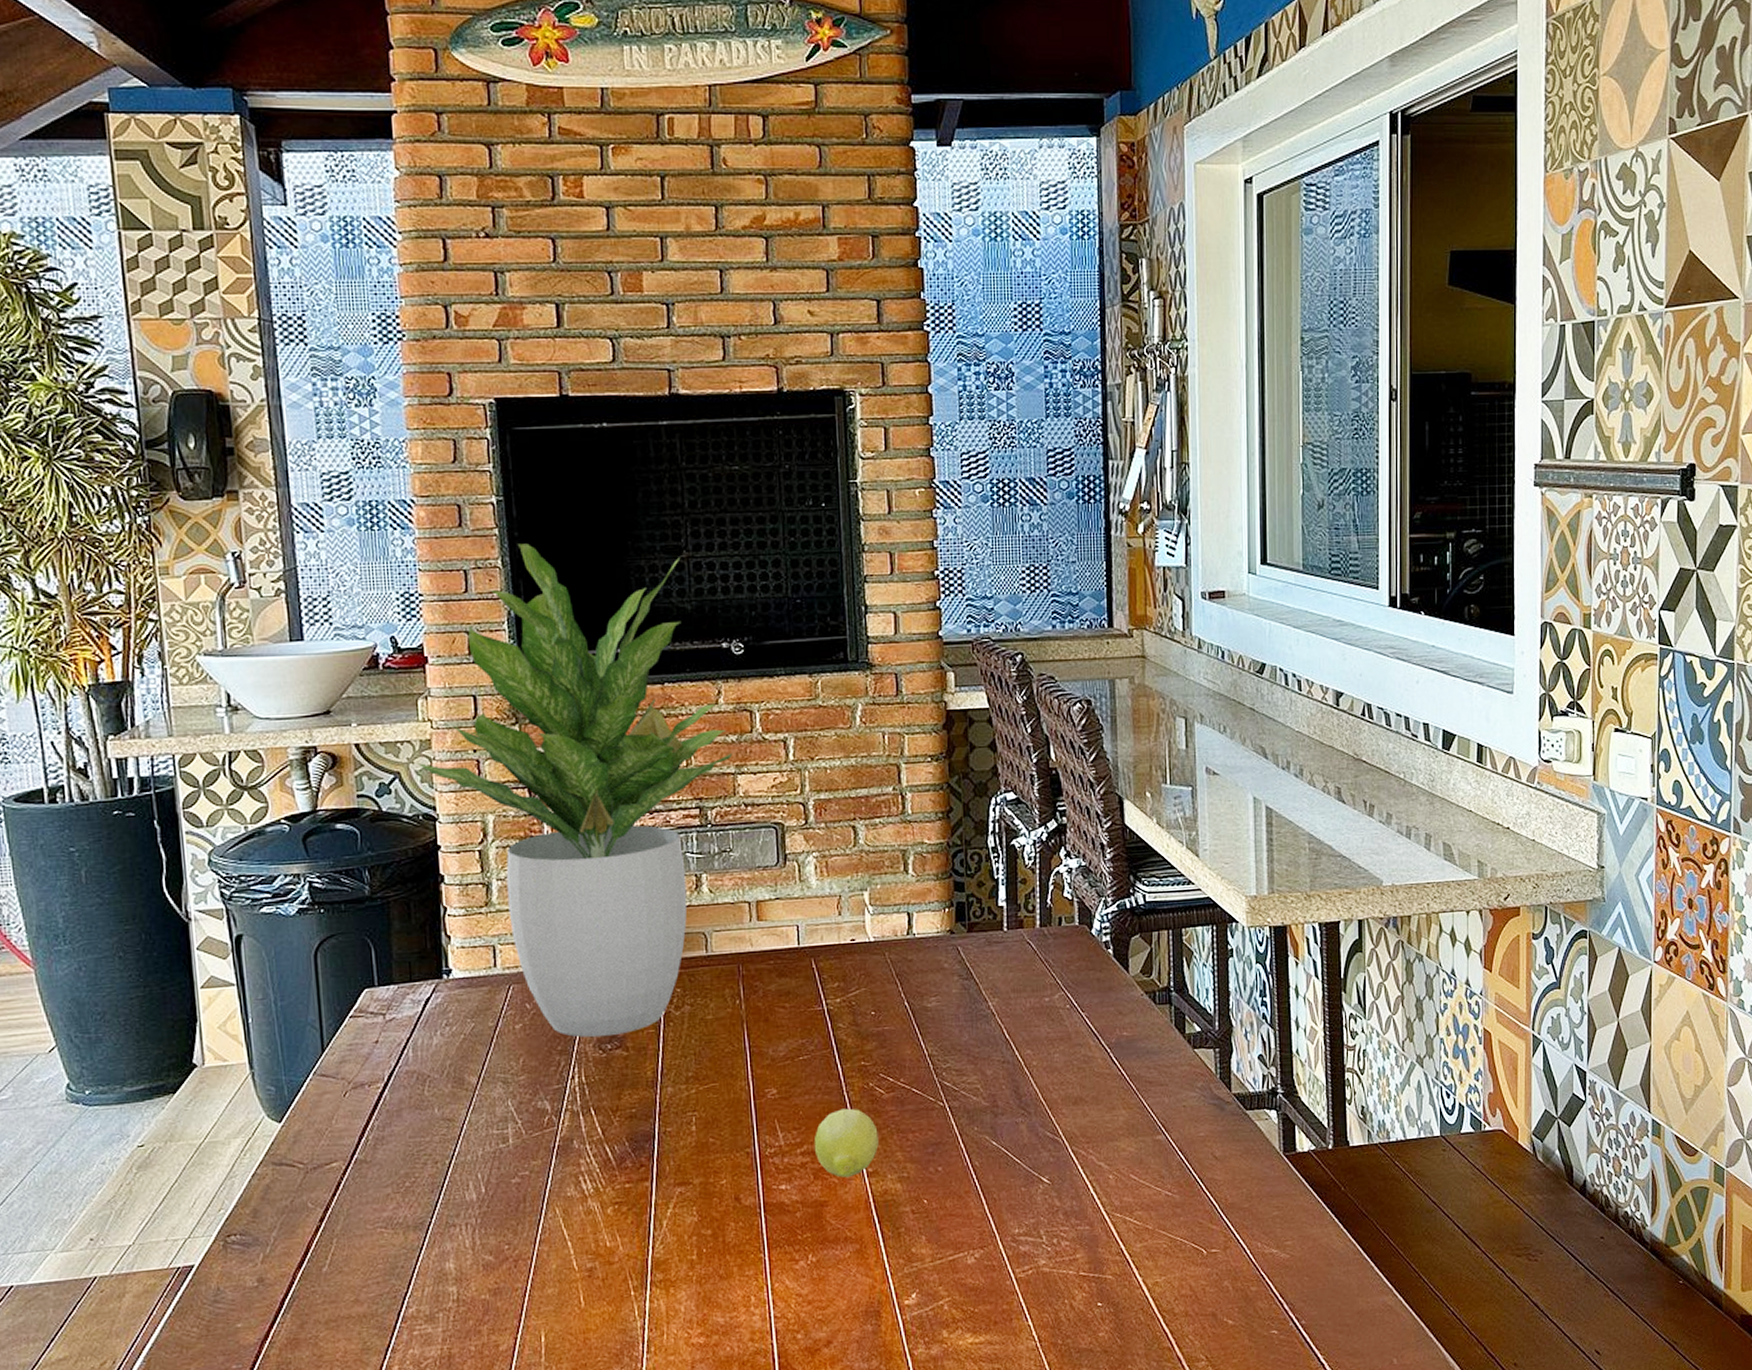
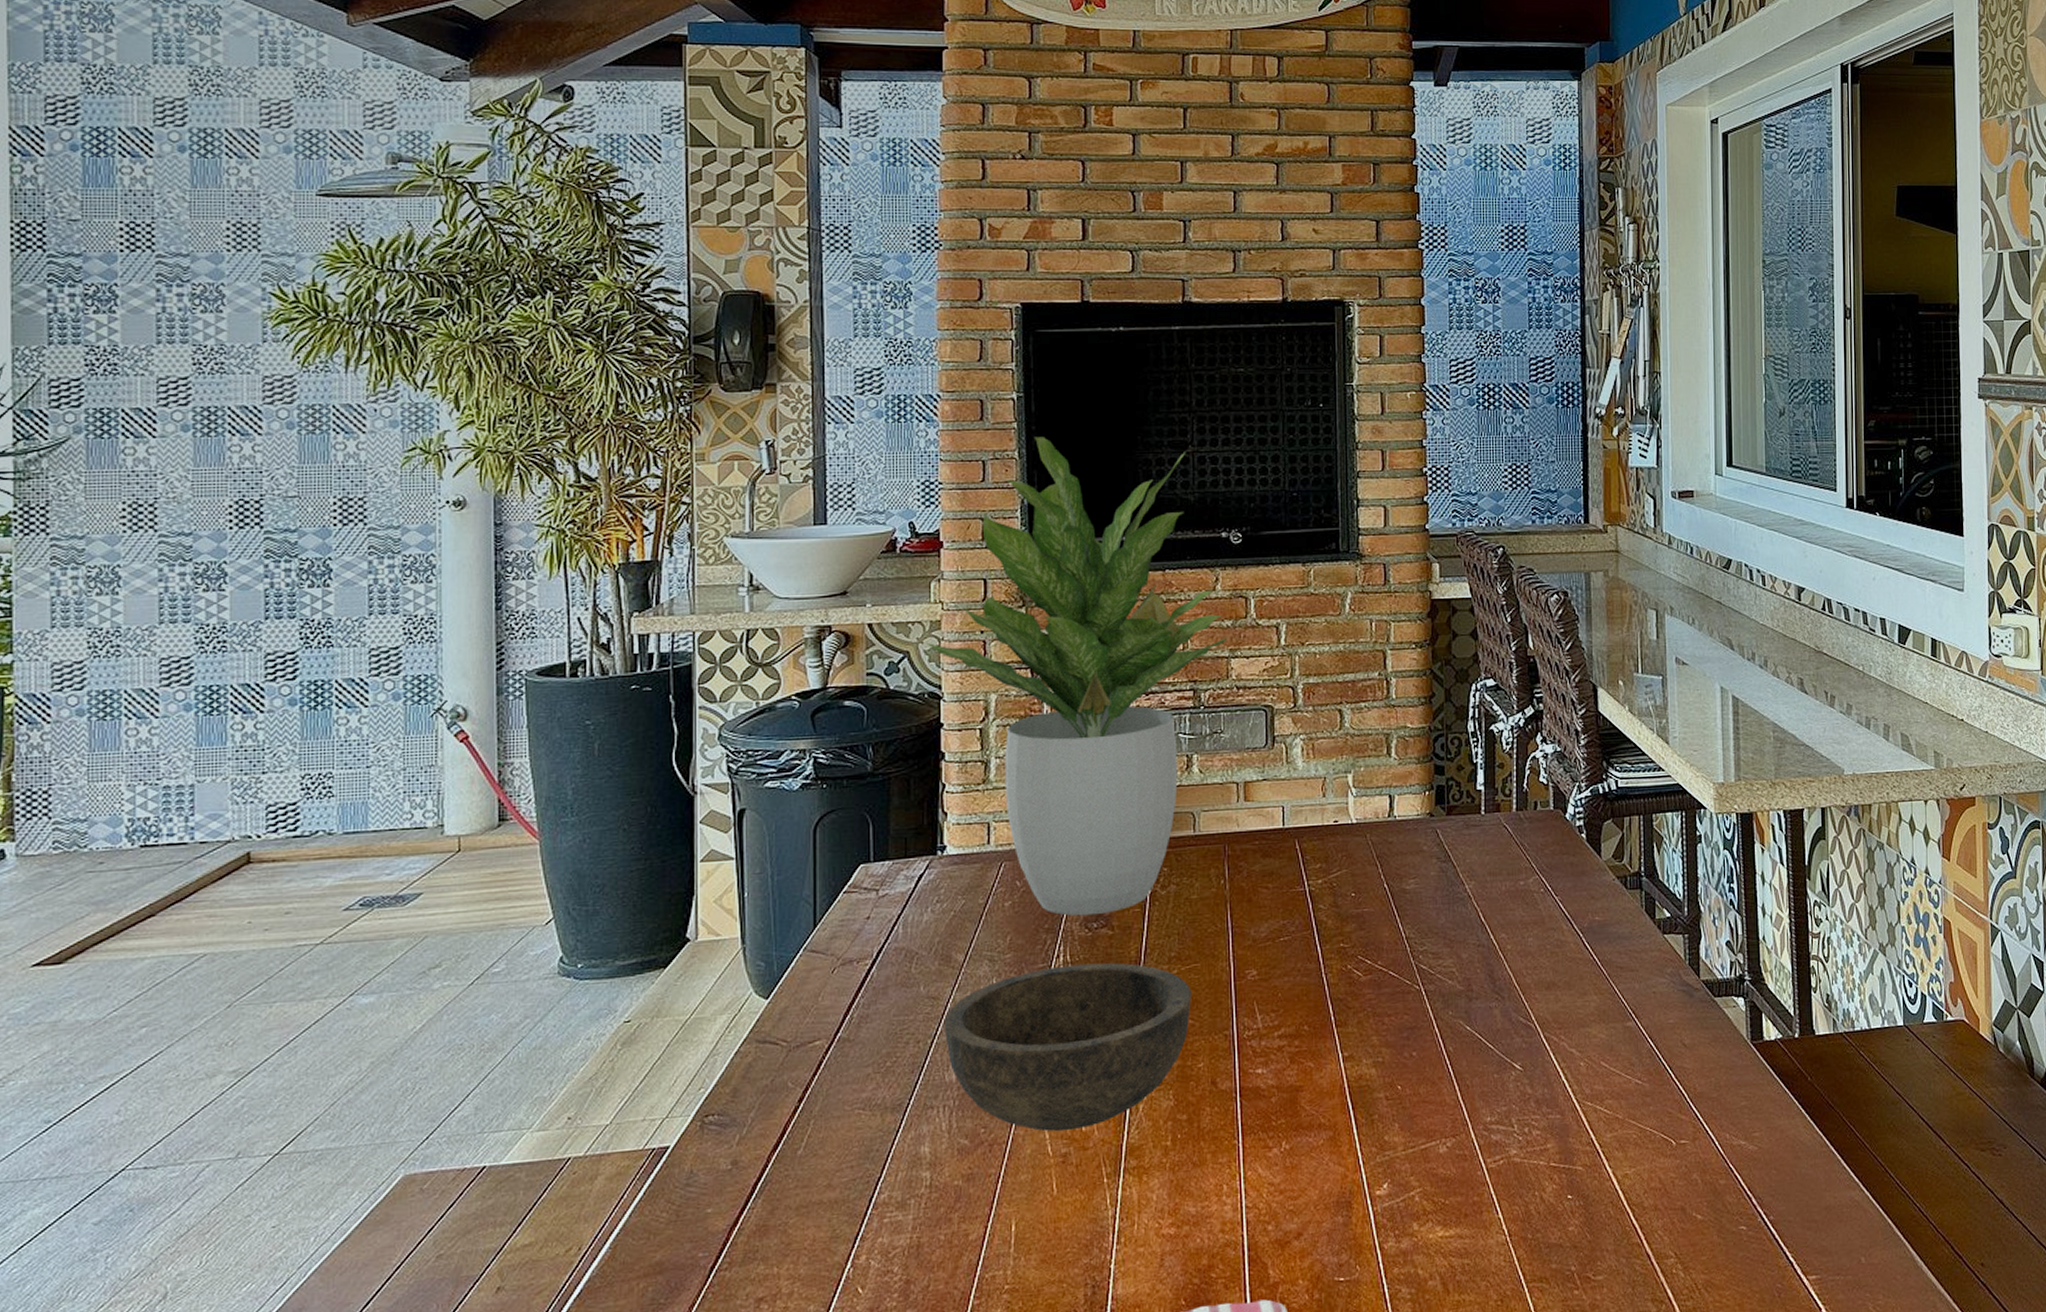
bowl: none [460,1083,712,1247] -> present [943,962,1192,1132]
fruit: present [813,1108,879,1178] -> none [1291,990,1355,1063]

